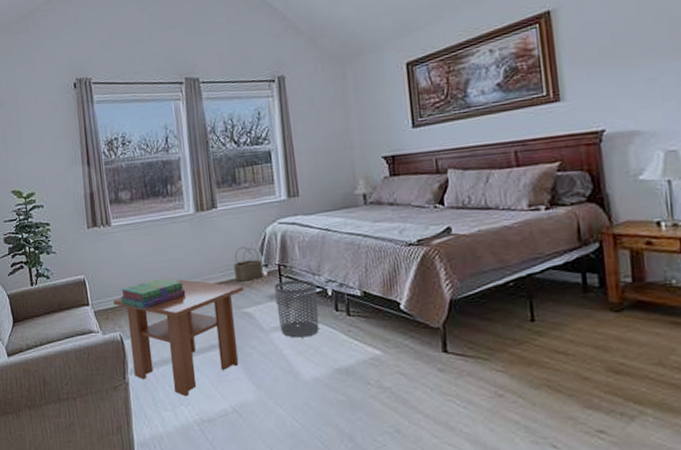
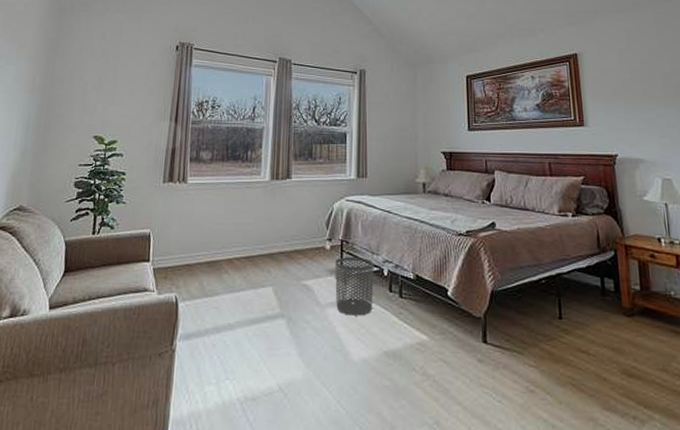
coffee table: present [113,279,244,397] -> none [175,244,306,370]
stack of books: present [120,278,186,310] -> none [183,241,250,272]
wicker basket: present [233,247,264,282] -> none [299,219,327,253]

